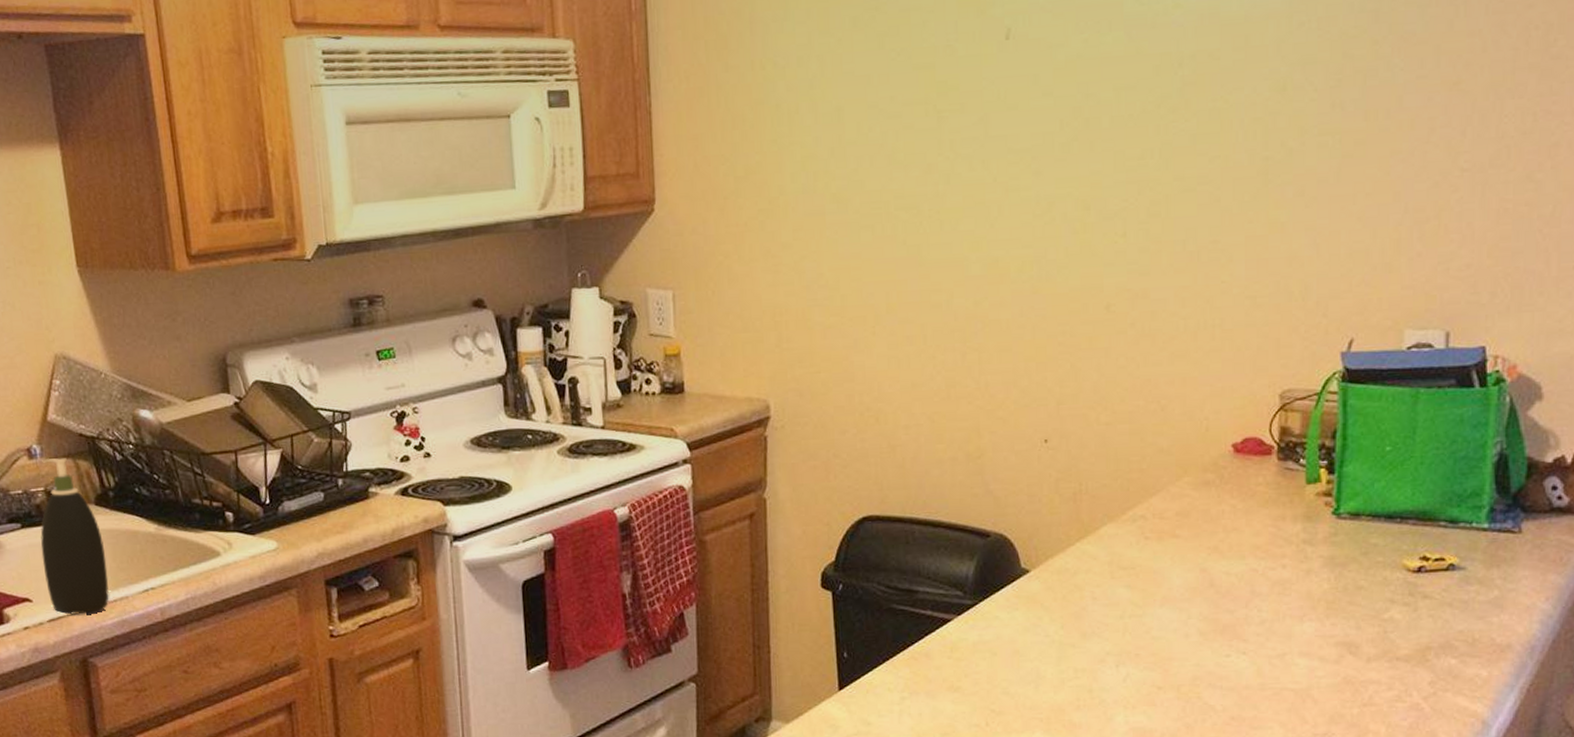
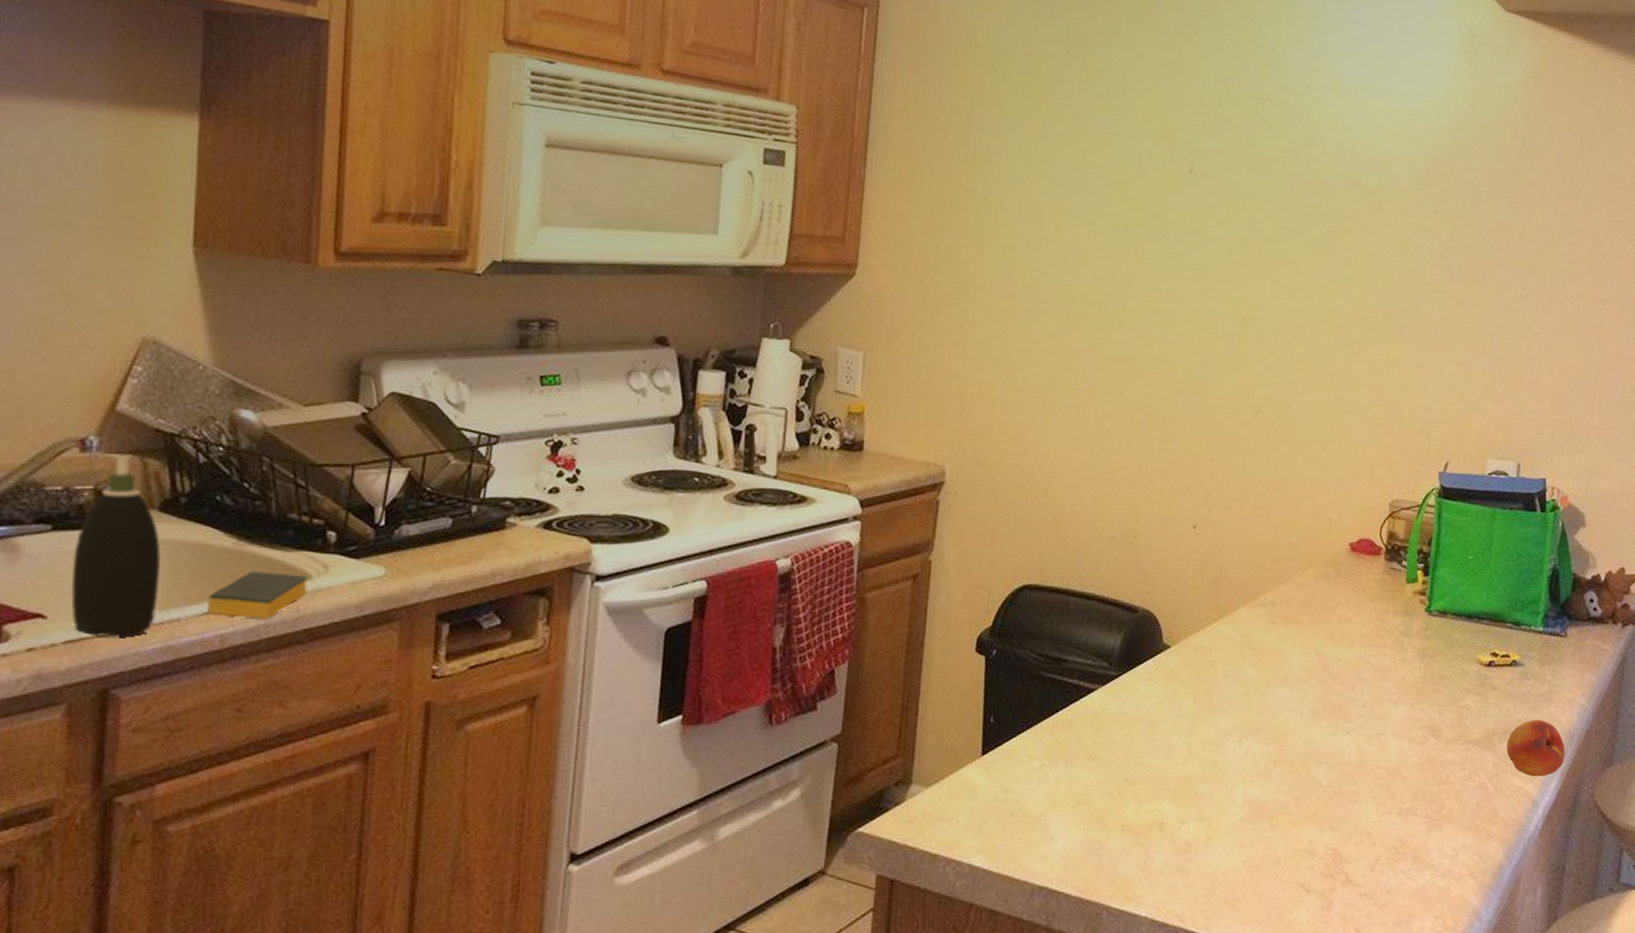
sponge: none [145,552,219,593] -> present [207,572,308,619]
fruit: none [1446,630,1524,695] -> present [1506,719,1565,777]

